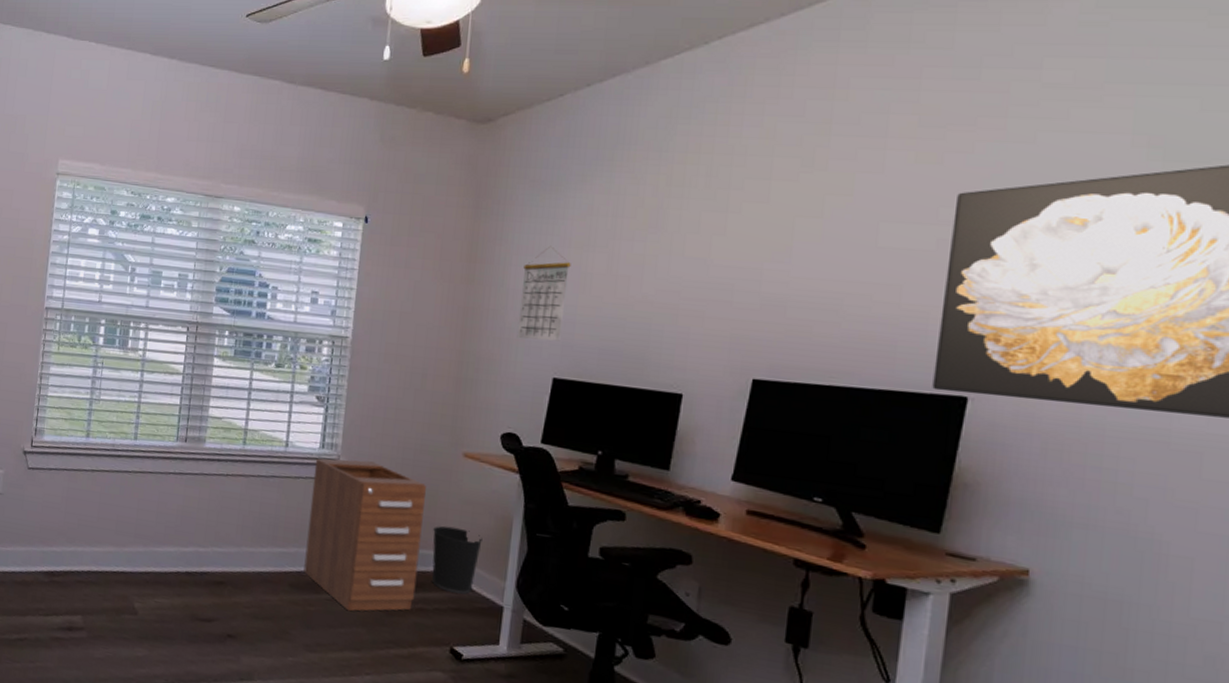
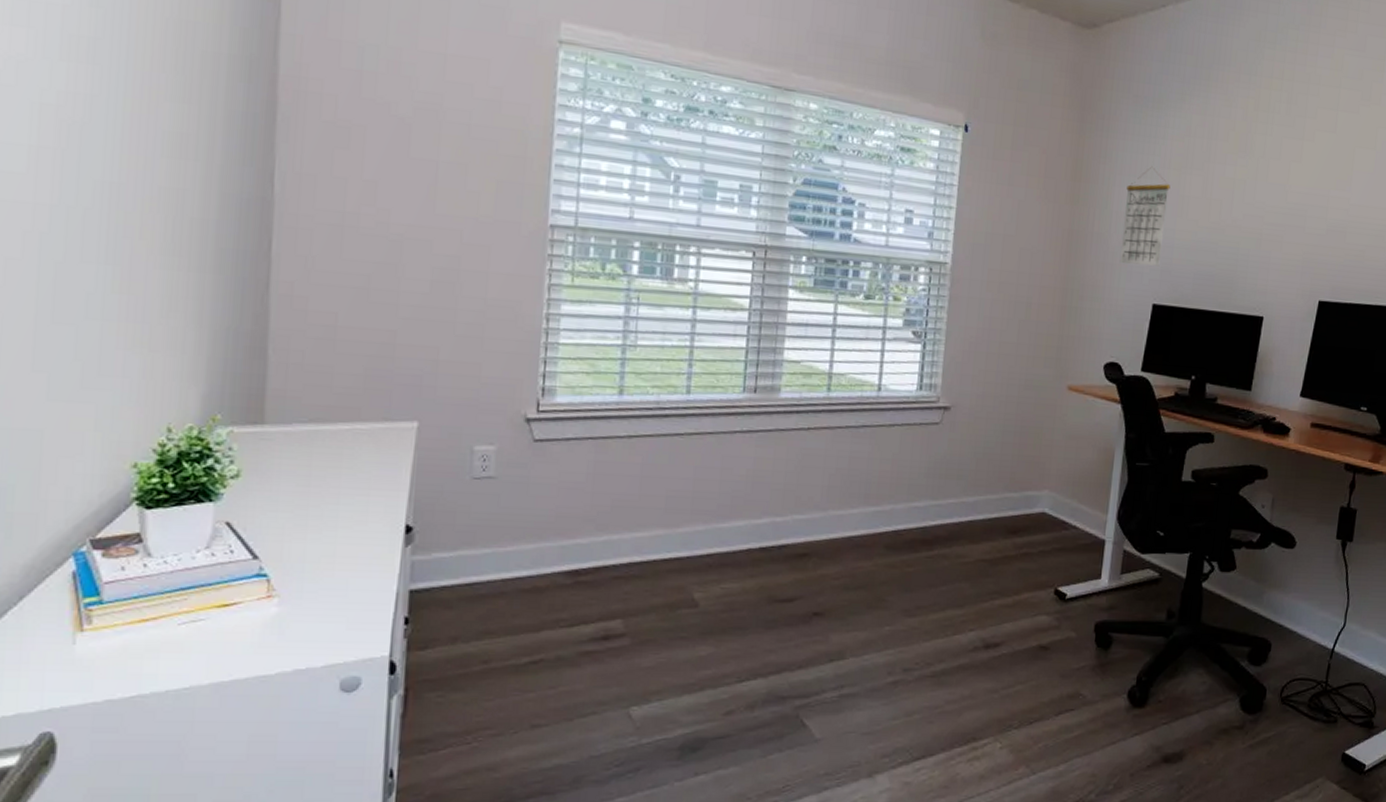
filing cabinet: present [303,458,426,612] -> none [901,401,1031,567]
wastebasket: present [432,525,483,594] -> none [1037,464,1086,533]

